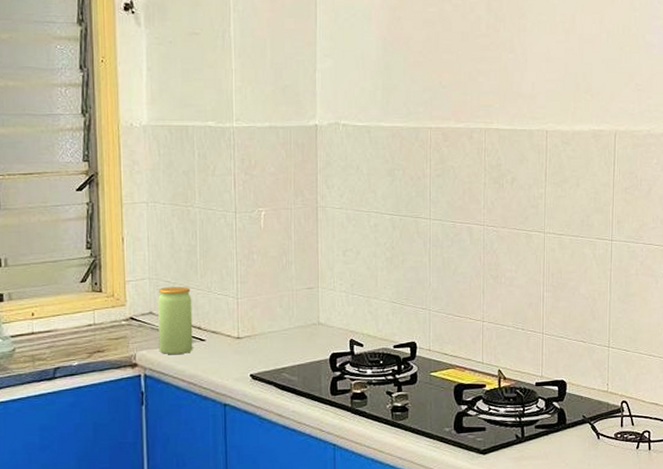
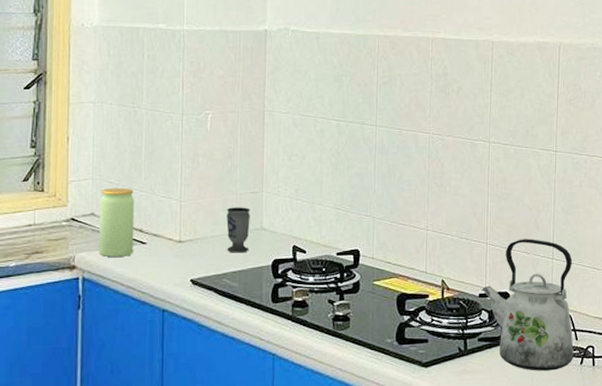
cup: none [283,303,307,348] -> present [226,207,250,253]
kettle: none [538,328,630,456] -> present [481,239,574,371]

